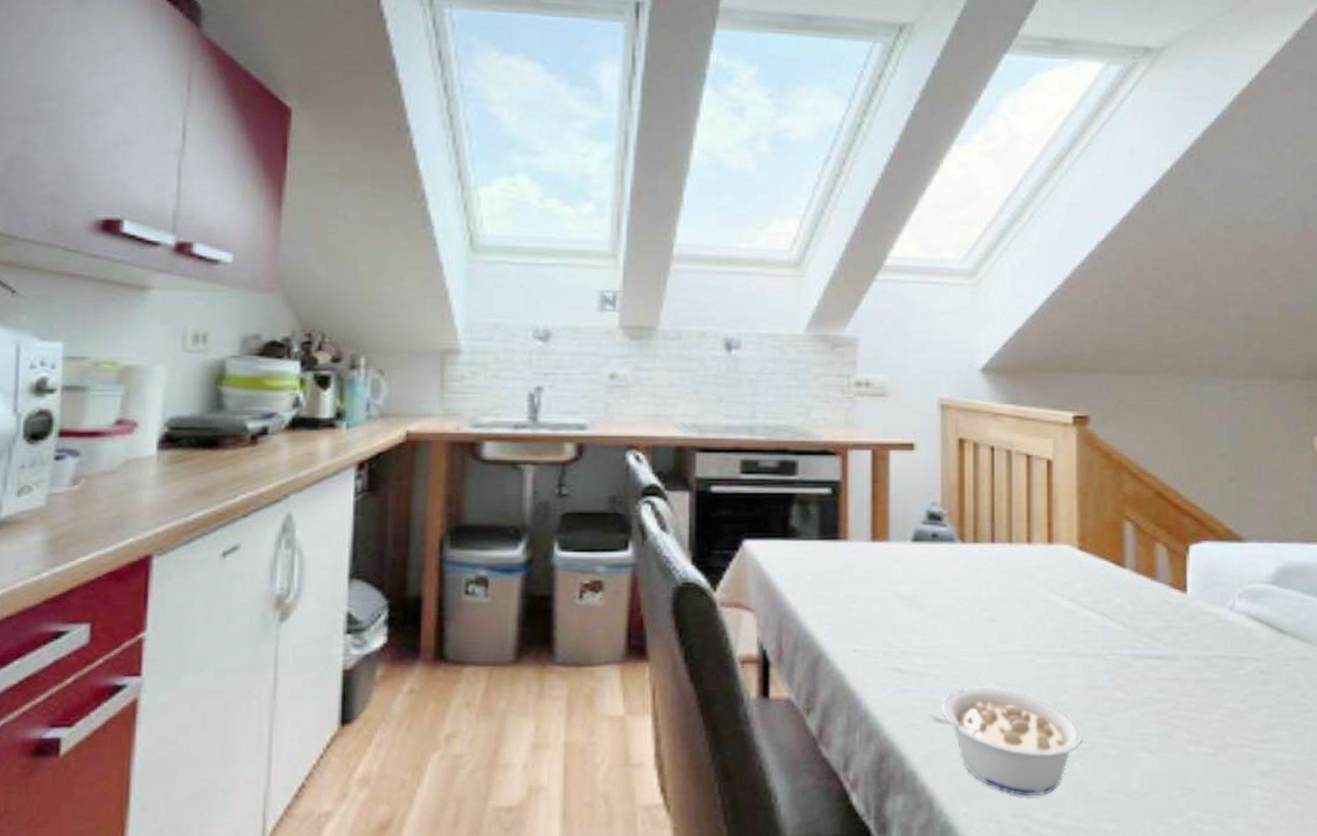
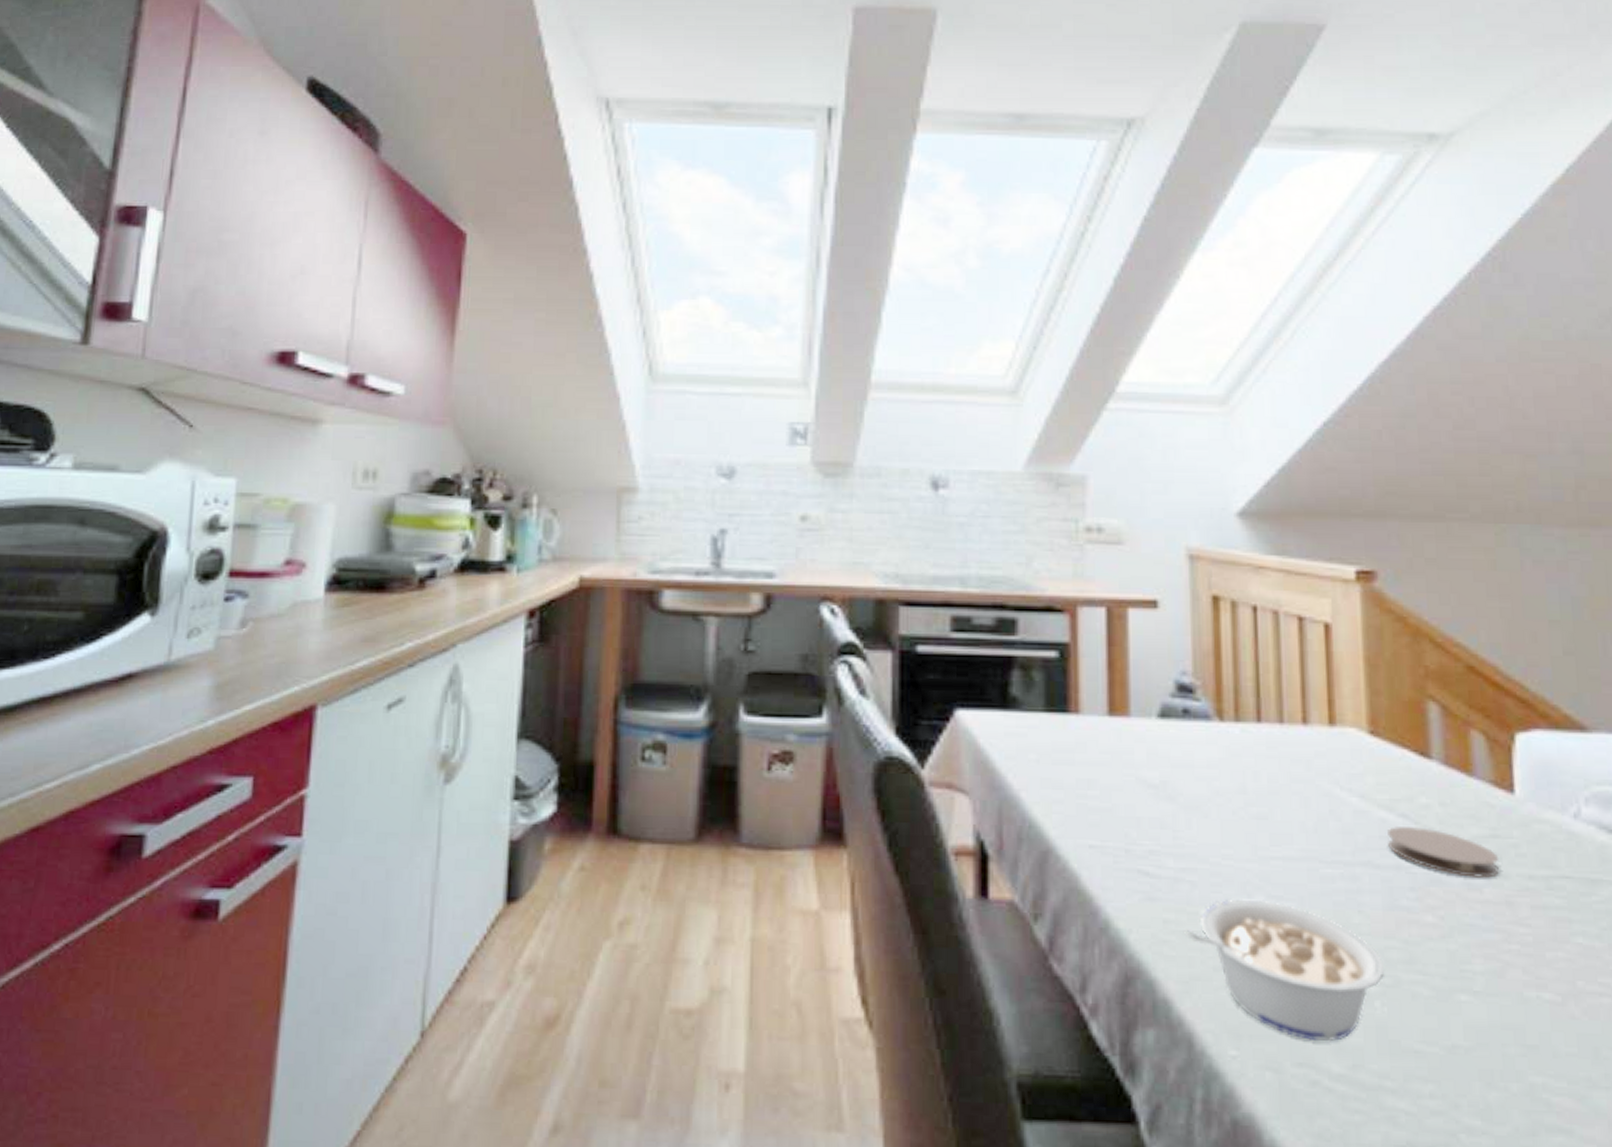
coaster: none [1090,623,1173,661] -> present [1387,827,1500,878]

